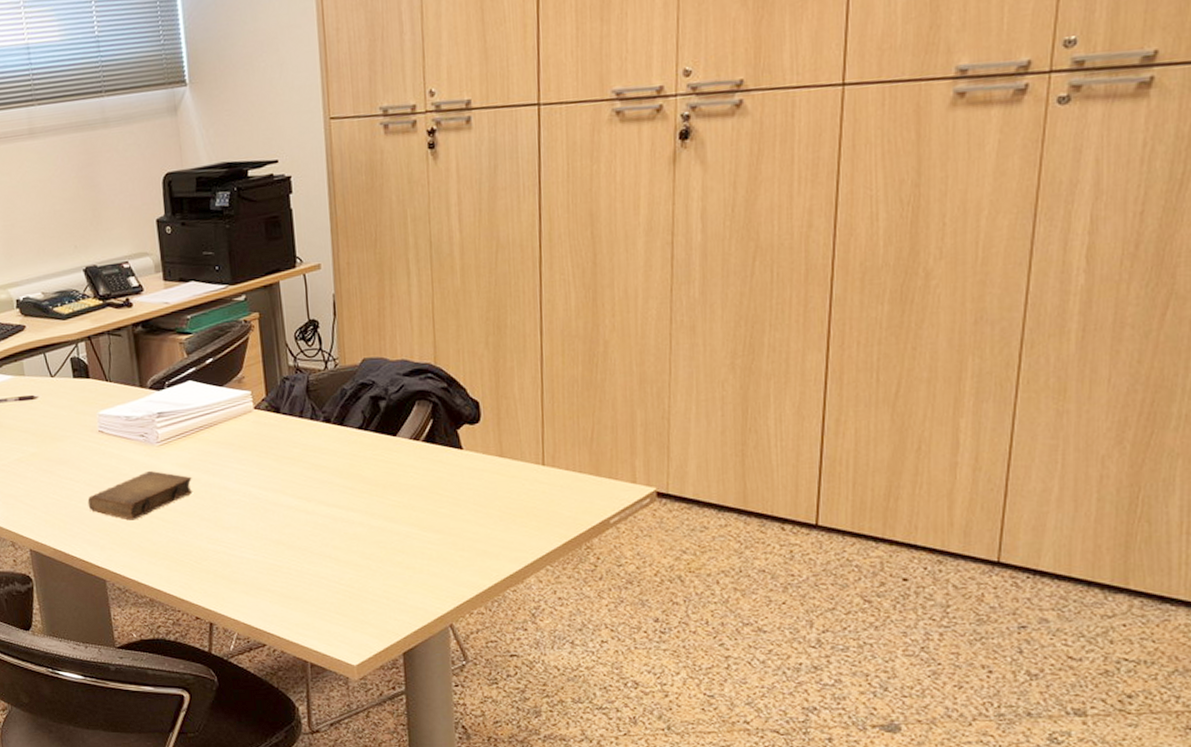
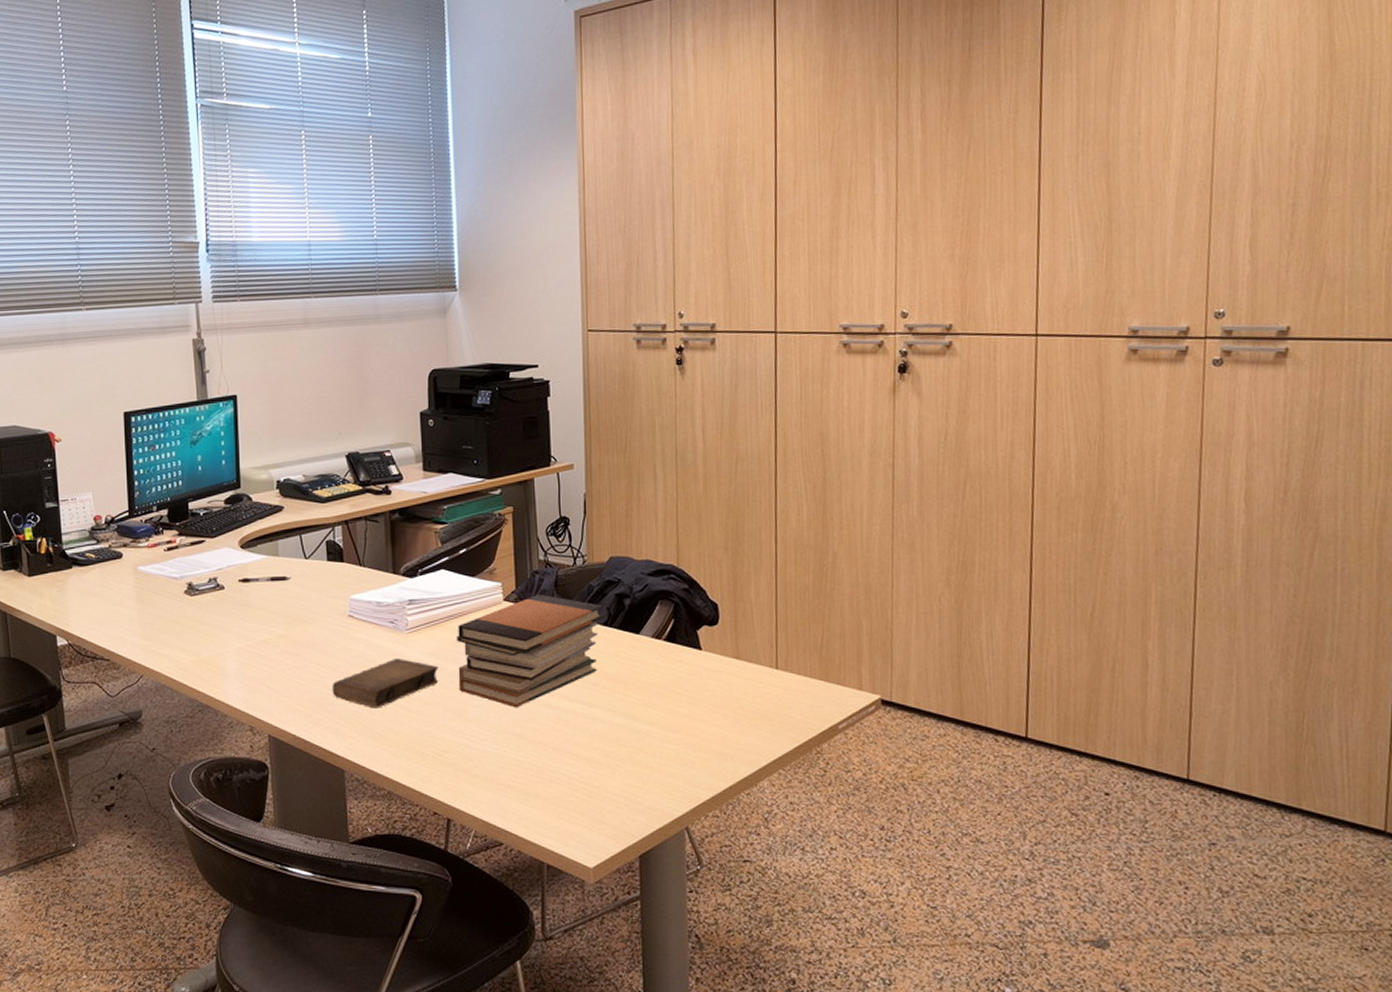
book stack: none [208,400,359,515] -> present [457,593,604,708]

